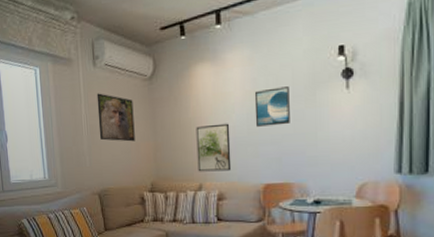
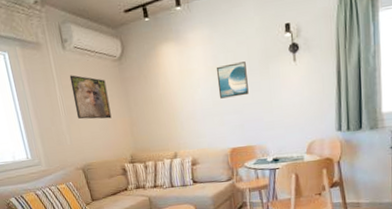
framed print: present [196,123,232,172] -> none [166,97,202,142]

